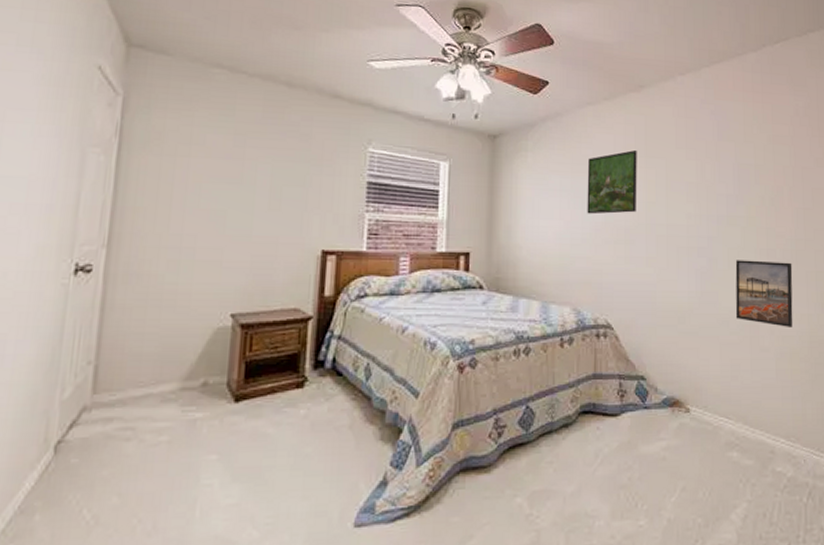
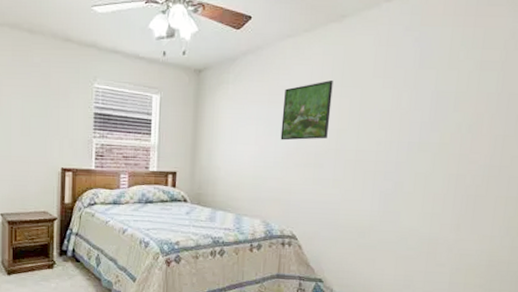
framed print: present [735,260,793,327] -> none [415,184,482,247]

